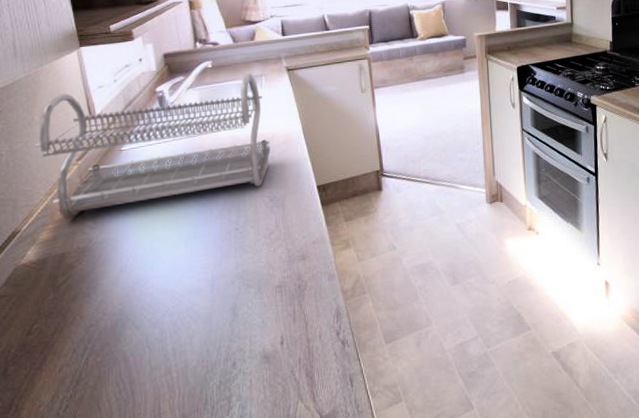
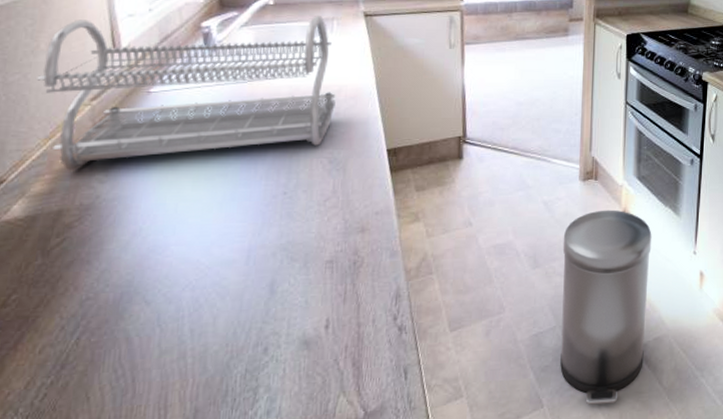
pedal bin: none [477,228,560,407] -> present [560,209,652,405]

